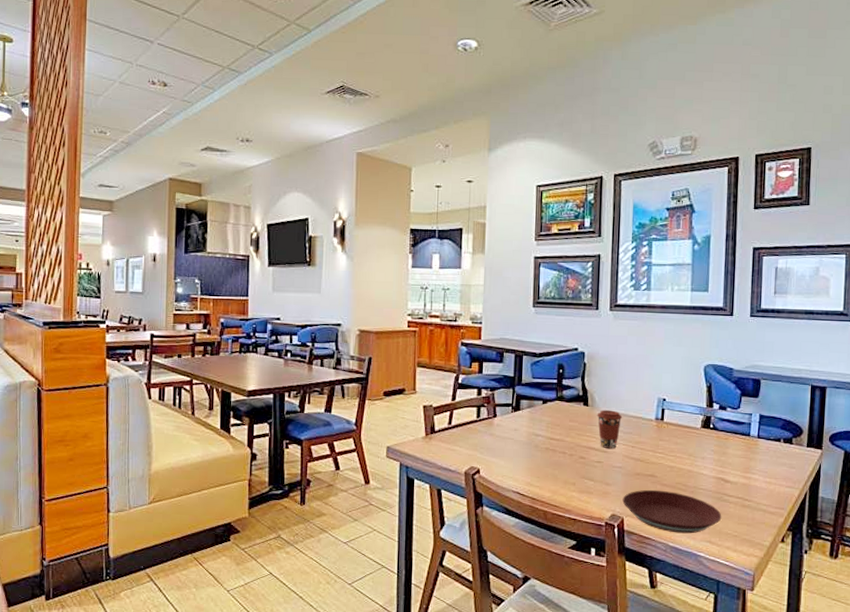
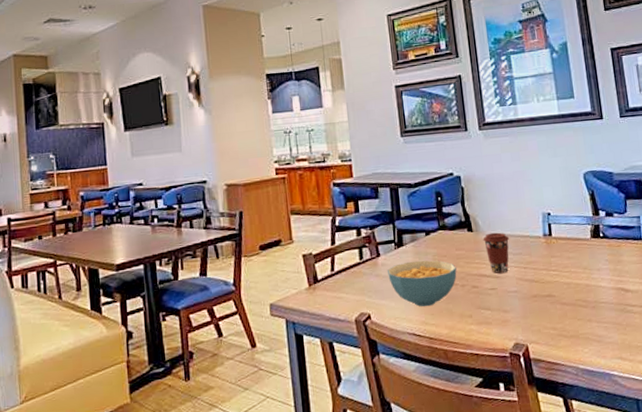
cereal bowl: none [501,425,567,469] -> present [388,260,457,307]
plate: present [622,489,722,534] -> none [523,310,629,354]

